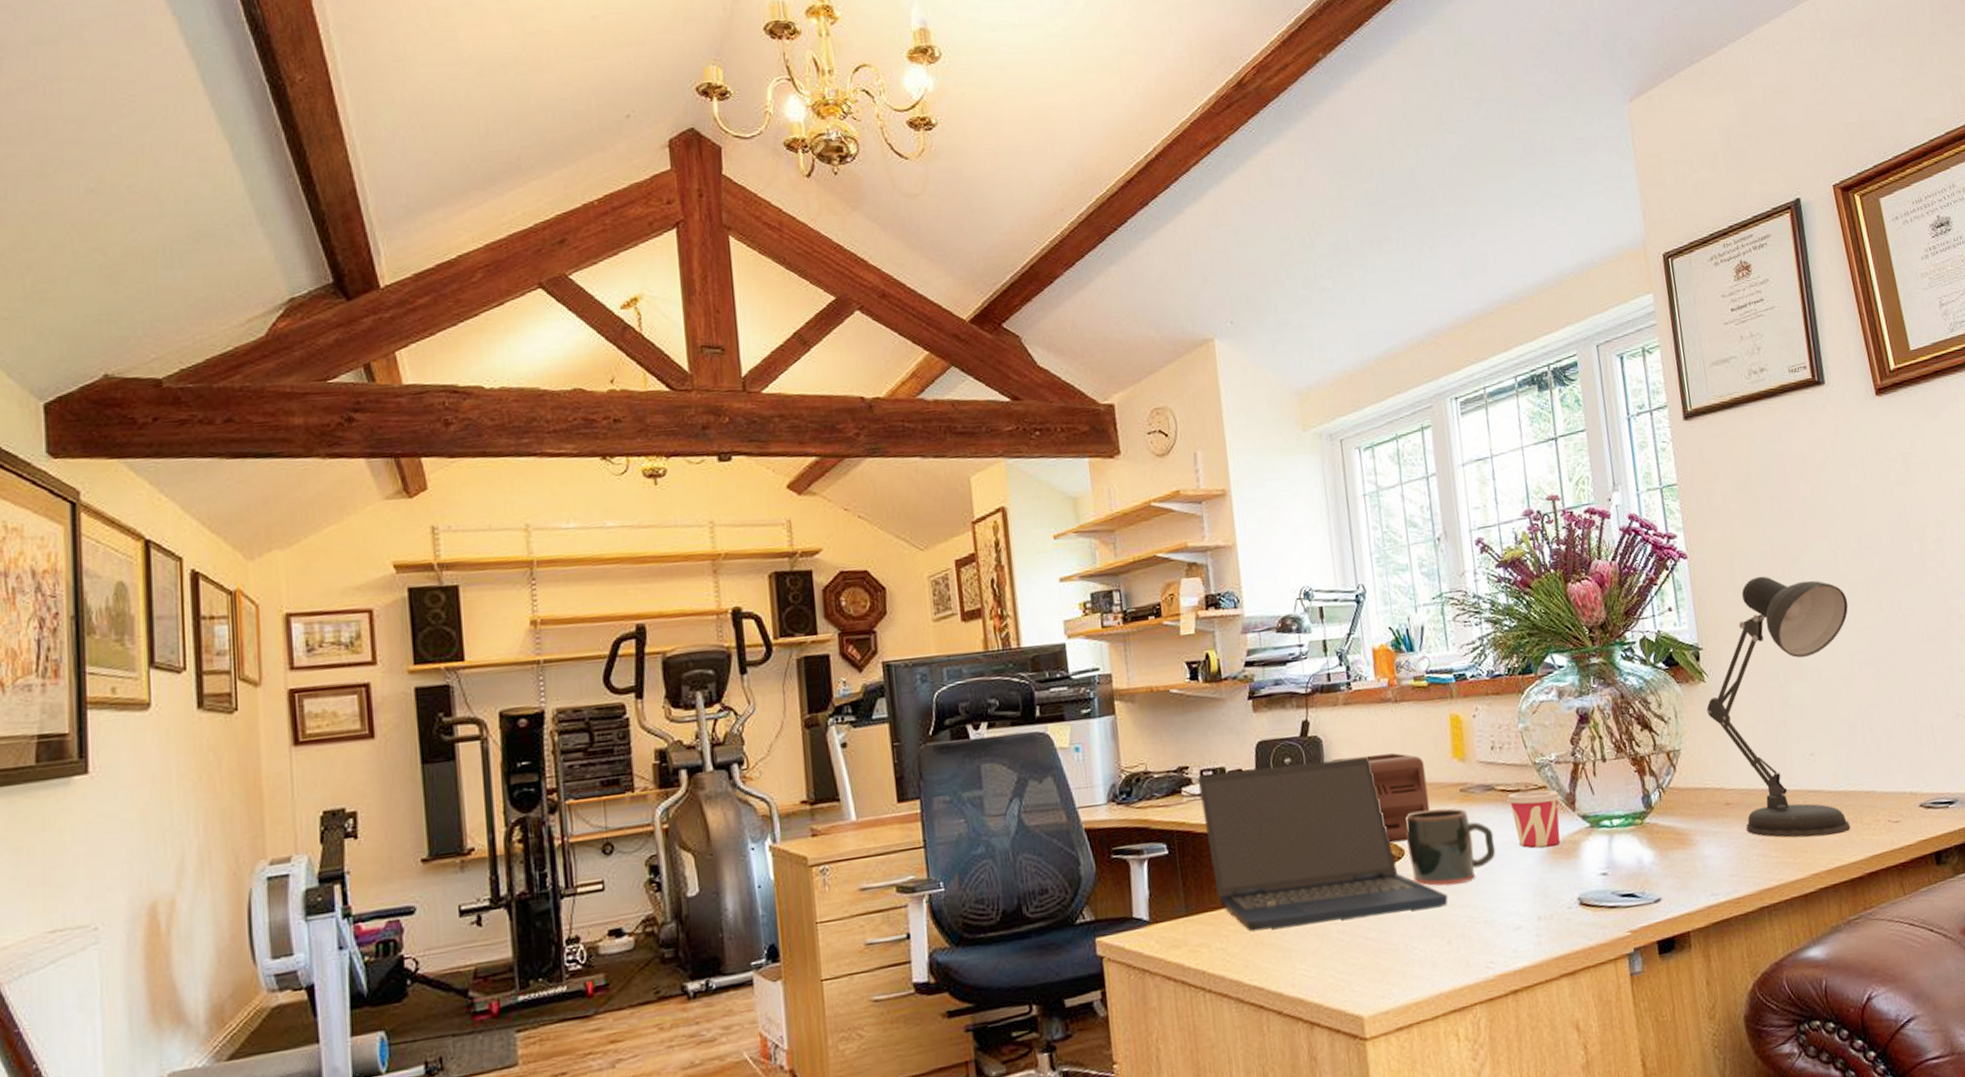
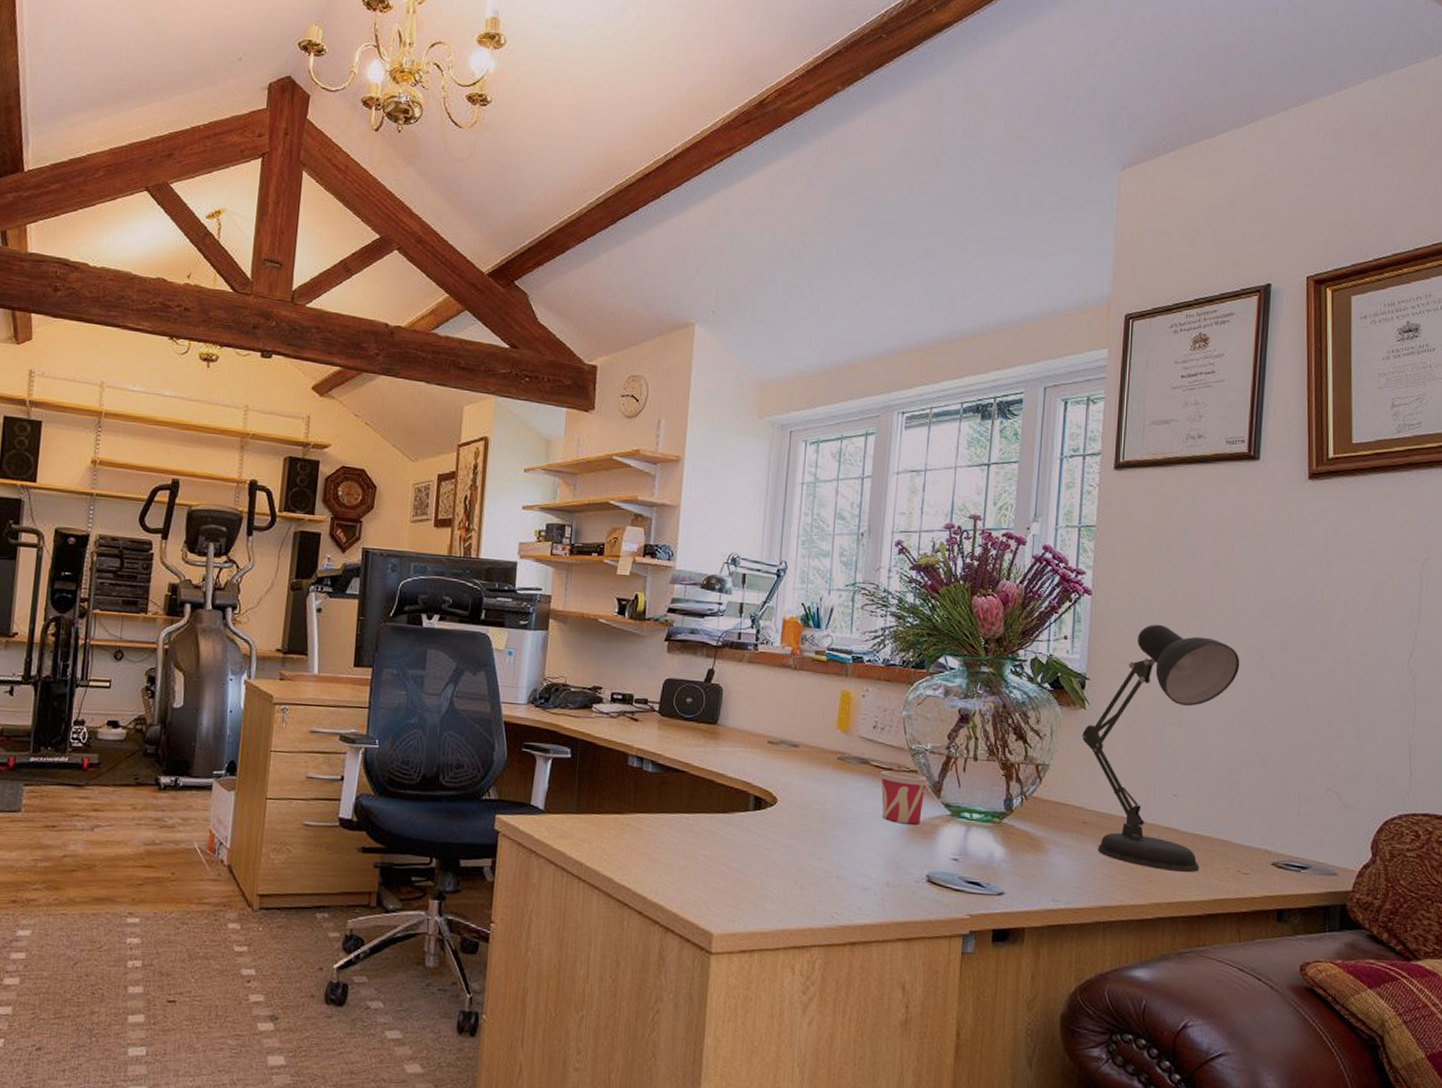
laptop: present [1197,757,1448,932] -> none [605,696,809,854]
desk organizer: present [1331,753,1430,843] -> none [727,708,810,792]
mug: present [1405,808,1496,885] -> none [780,767,861,839]

